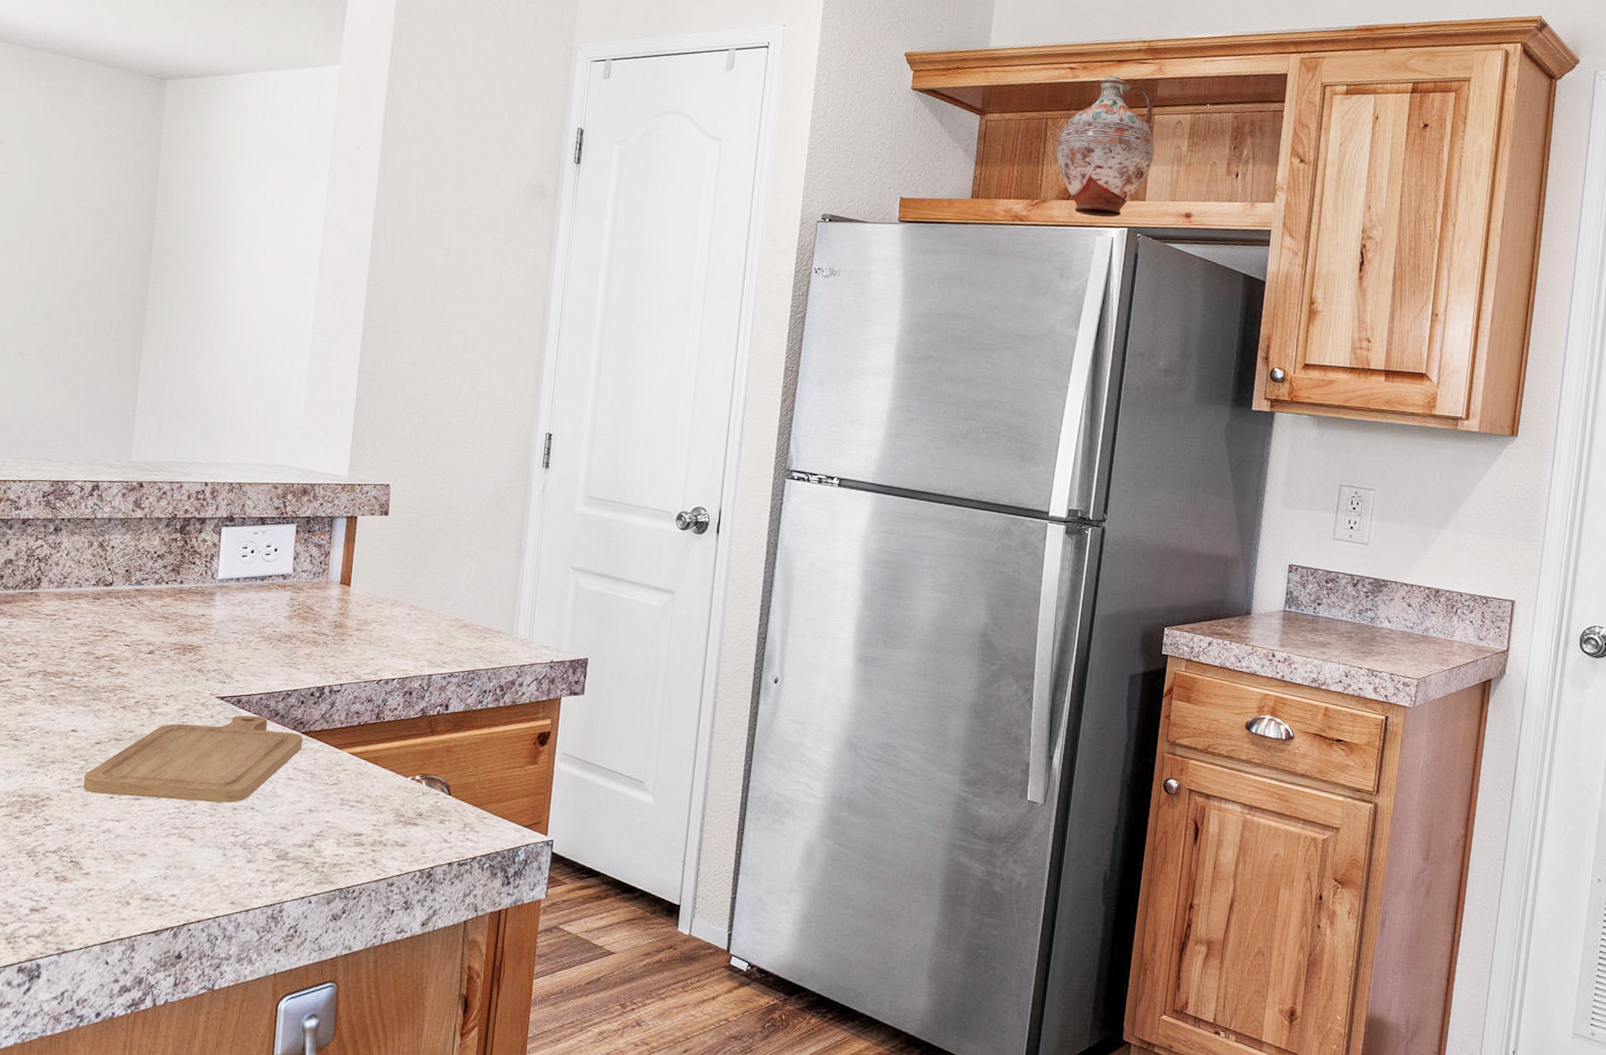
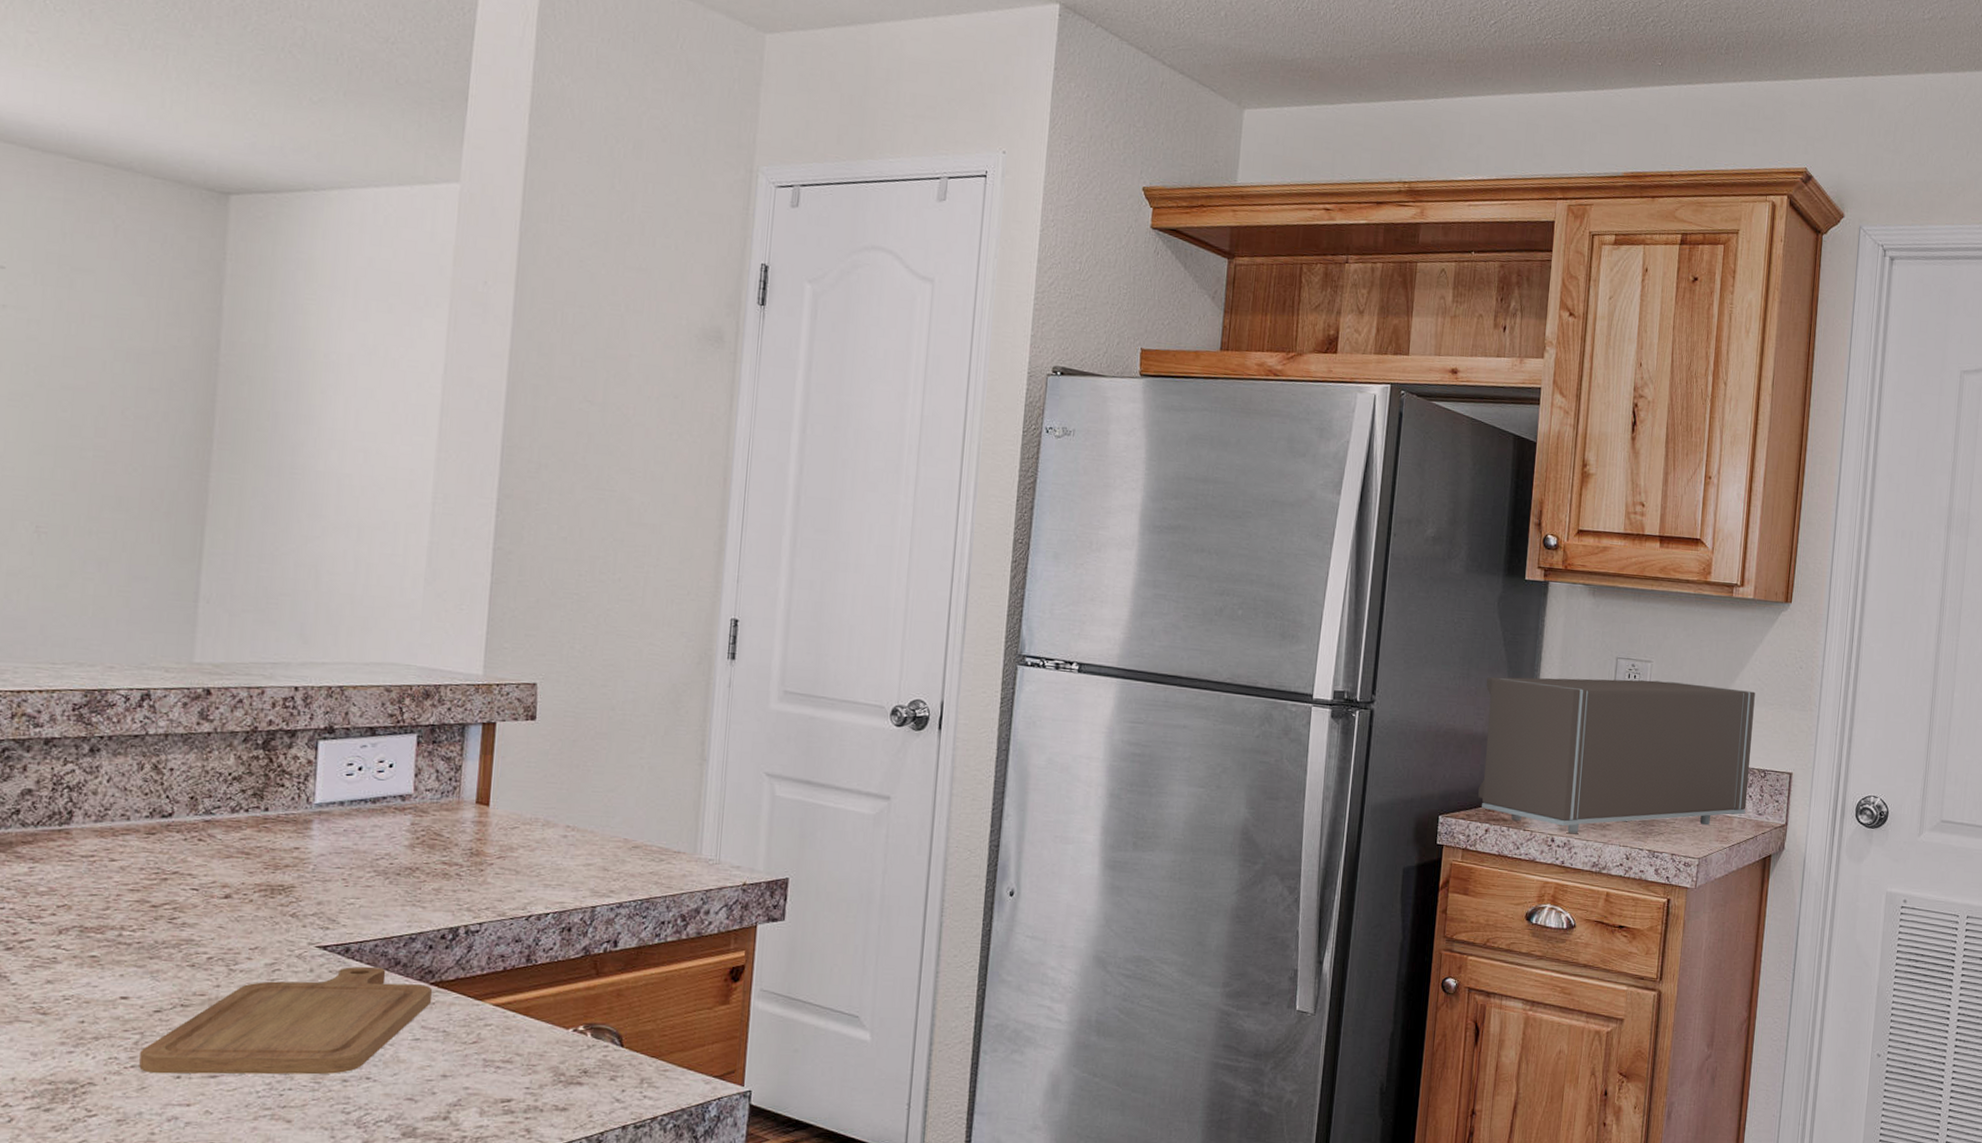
ceramic jug: present [1057,76,1155,218] -> none [1313,218,1418,373]
microwave: none [1202,500,1479,651] -> present [1478,677,1755,834]

